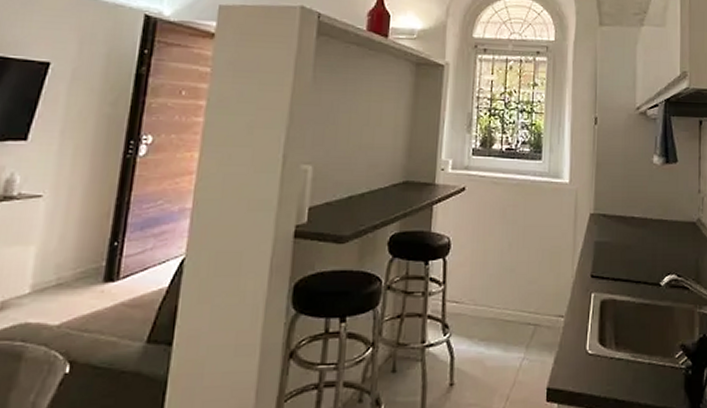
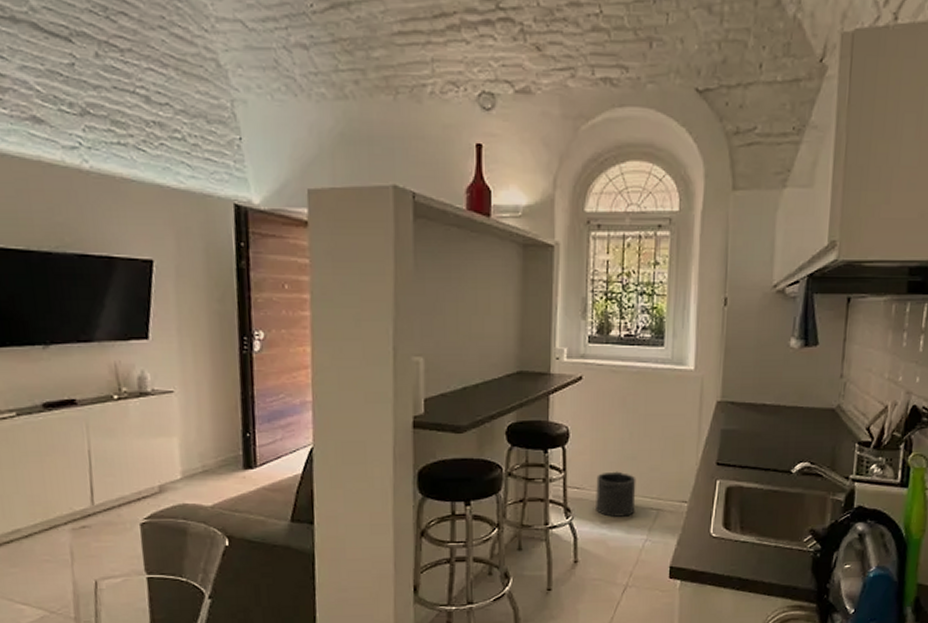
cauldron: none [474,284,515,333] -> present [596,471,636,517]

